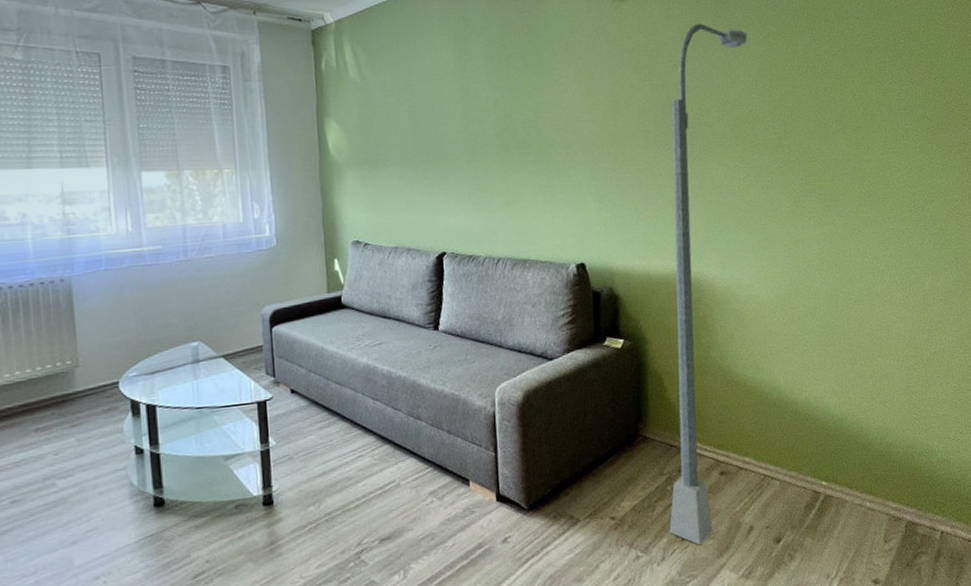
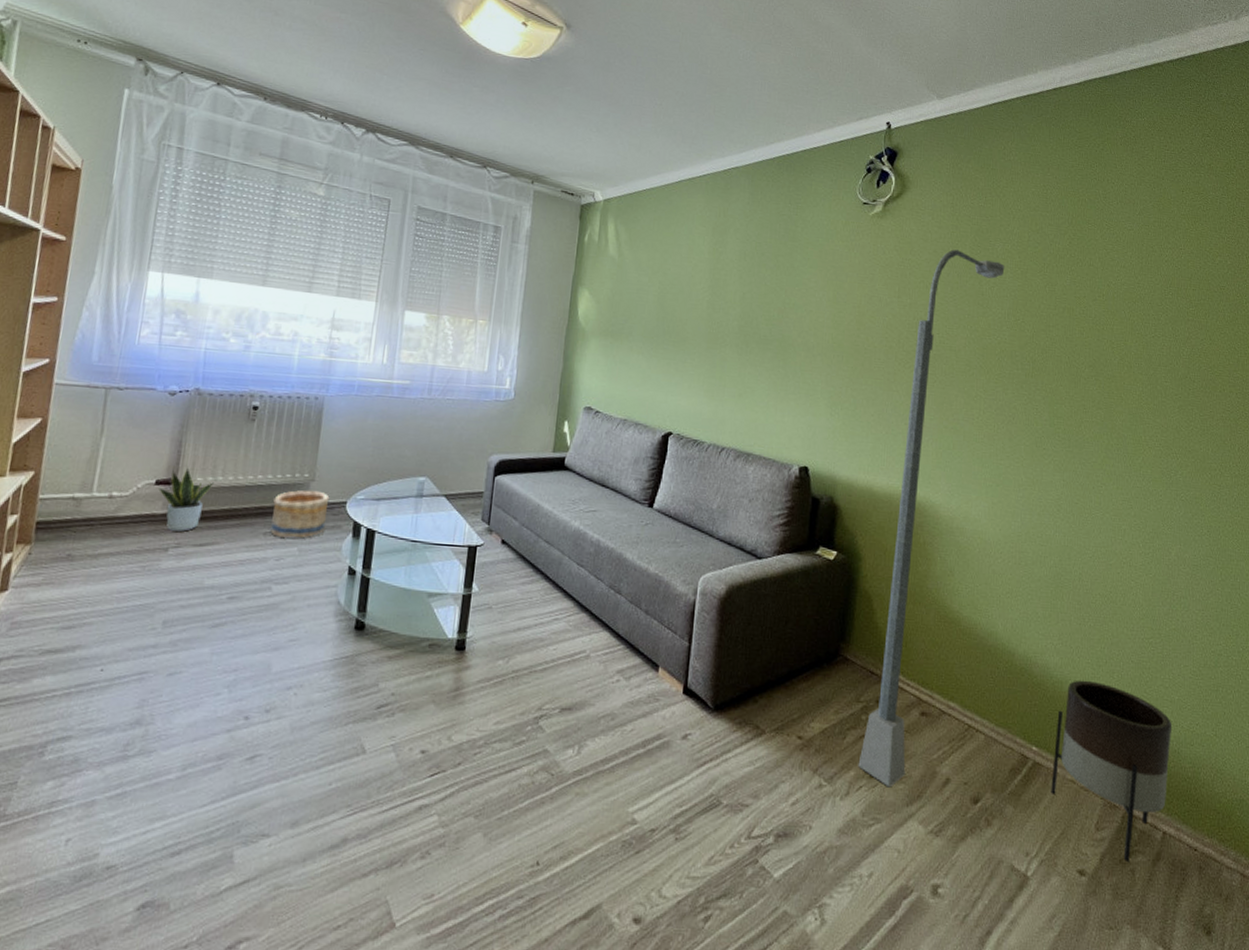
basket: none [38,376,101,431] -> present [270,490,330,539]
planter: none [841,413,941,564] -> present [1051,680,1173,861]

